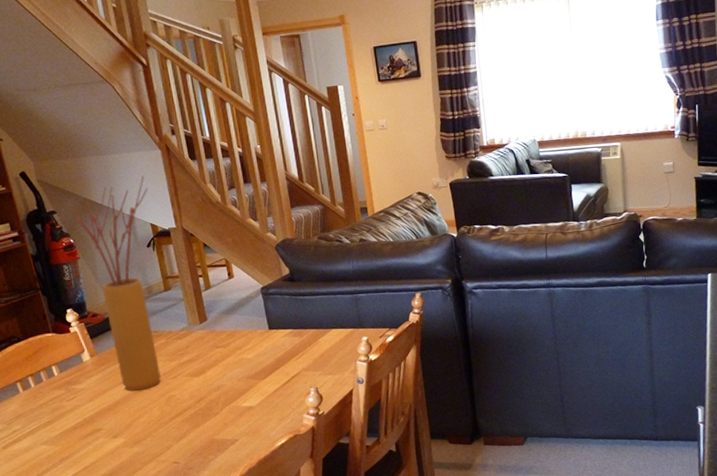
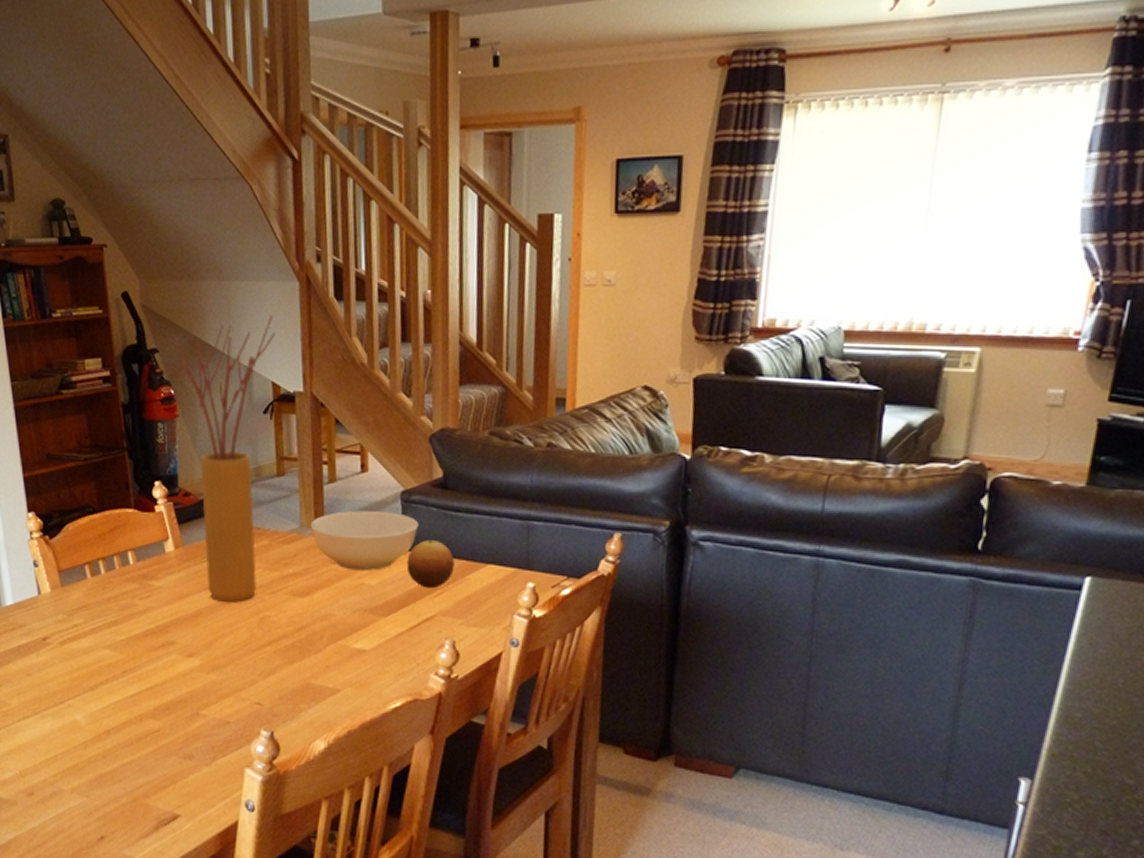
bowl: none [196,303,278,350] -> present [310,510,419,571]
fruit: none [273,318,309,354] -> present [406,540,455,589]

